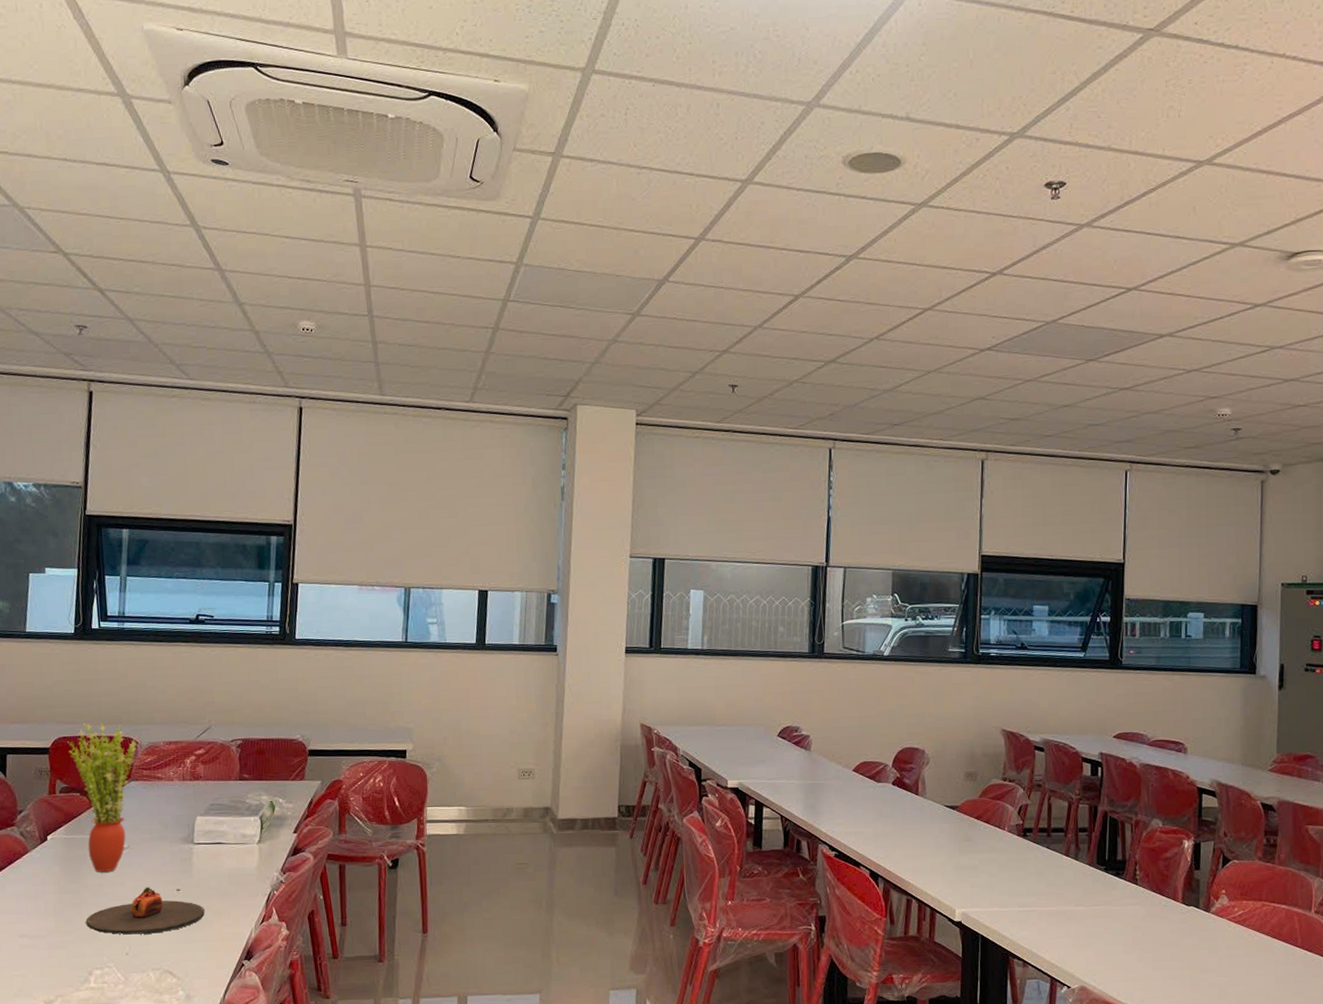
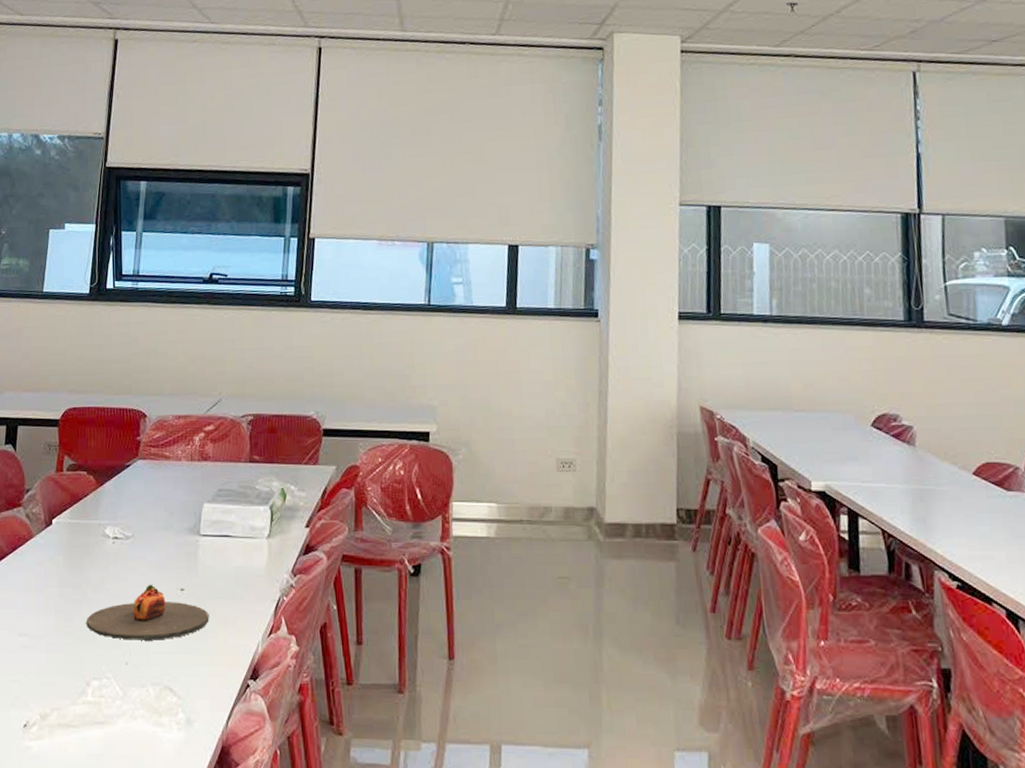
potted plant: present [67,722,137,872] -> none [77,392,146,564]

